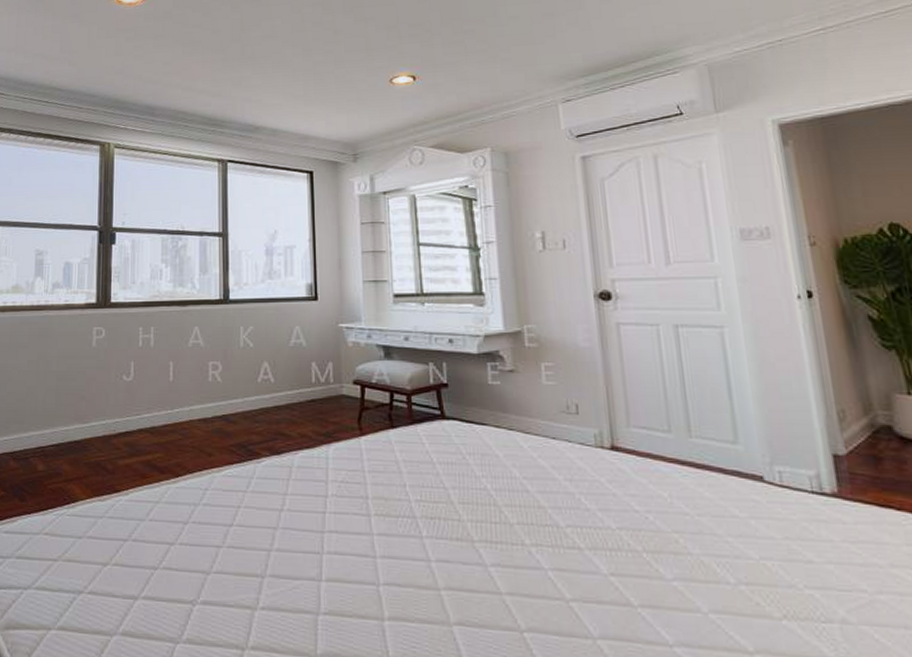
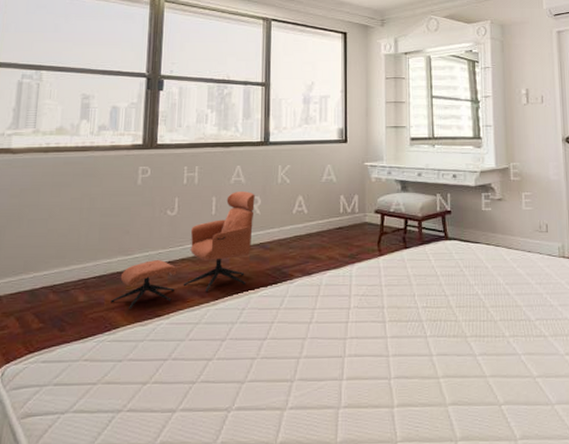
lounge chair: none [69,356,215,482] -> present [111,191,255,309]

